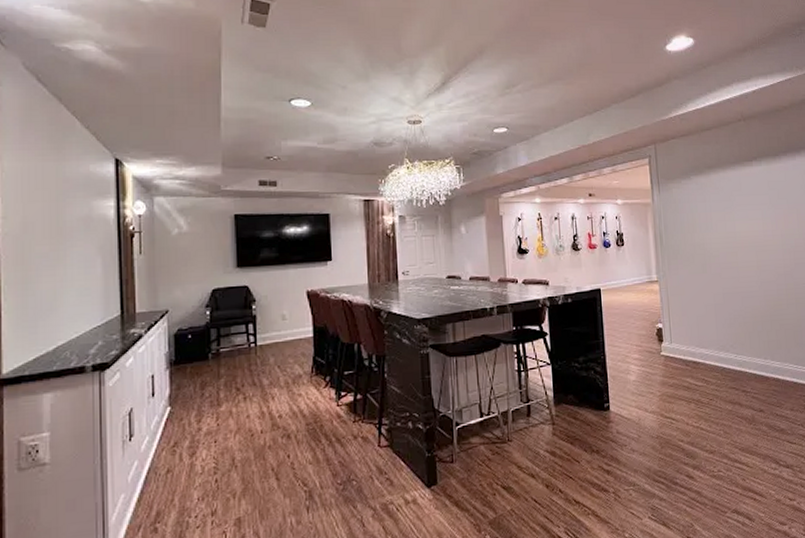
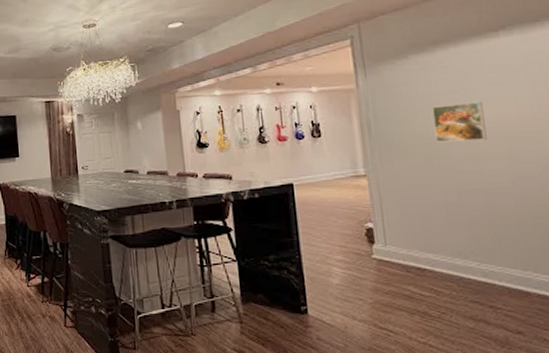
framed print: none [707,219,743,253] -> present [432,101,487,143]

